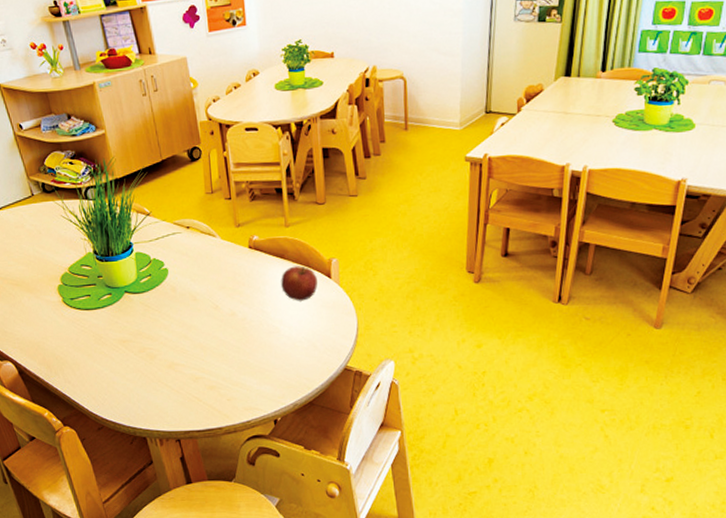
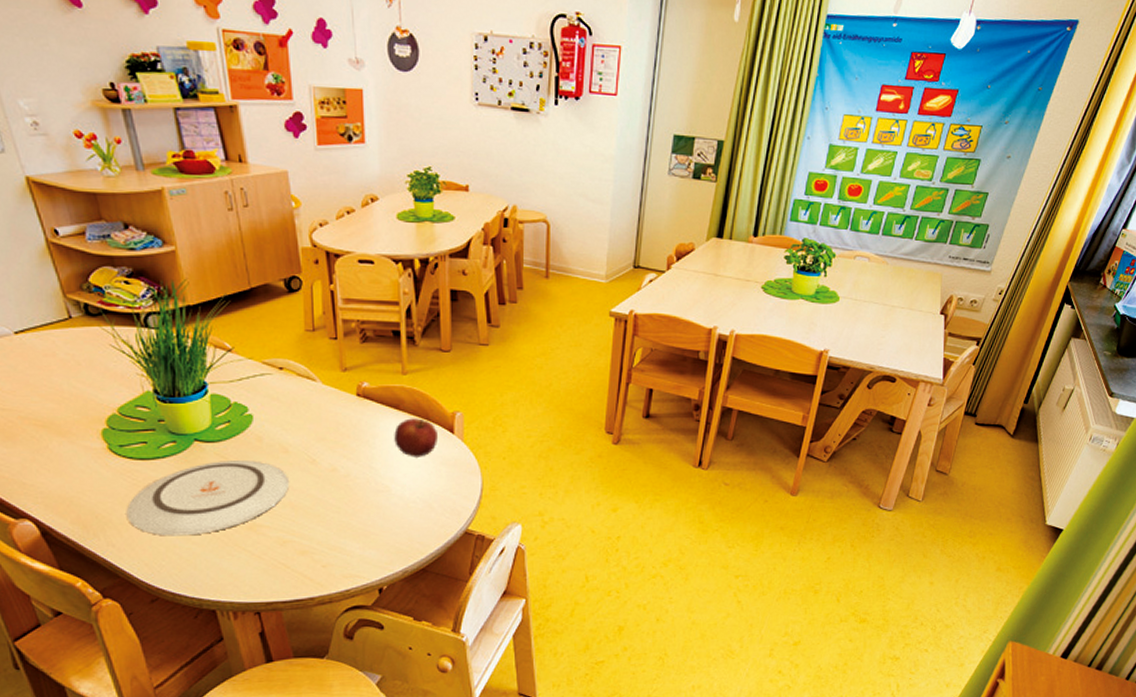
plate: none [77,308,199,374] -> present [126,460,290,536]

